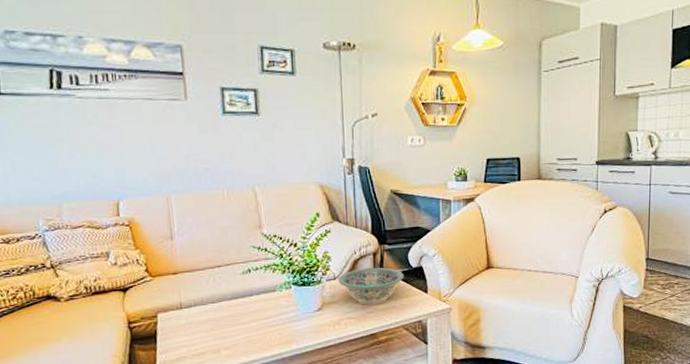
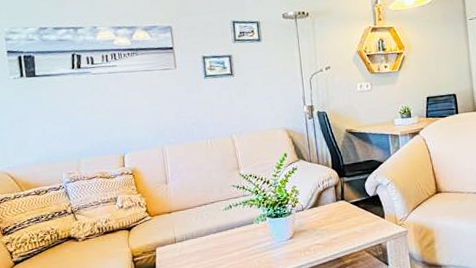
decorative bowl: present [338,267,404,306] -> none [305,197,363,233]

